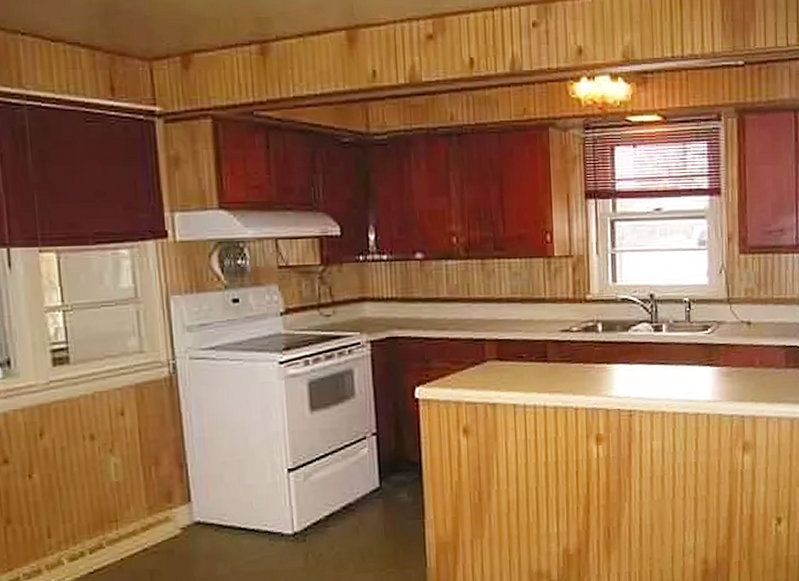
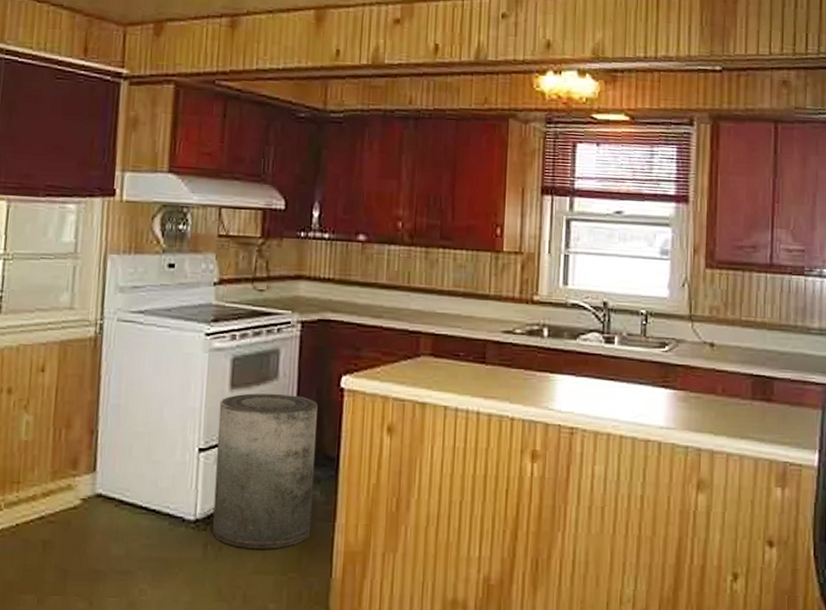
trash can: none [302,410,403,553] -> present [212,392,318,549]

